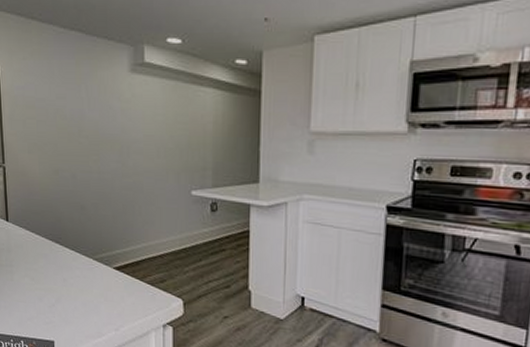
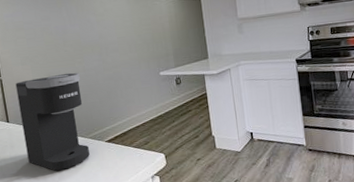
coffee maker: none [19,172,93,292] -> present [15,72,90,171]

